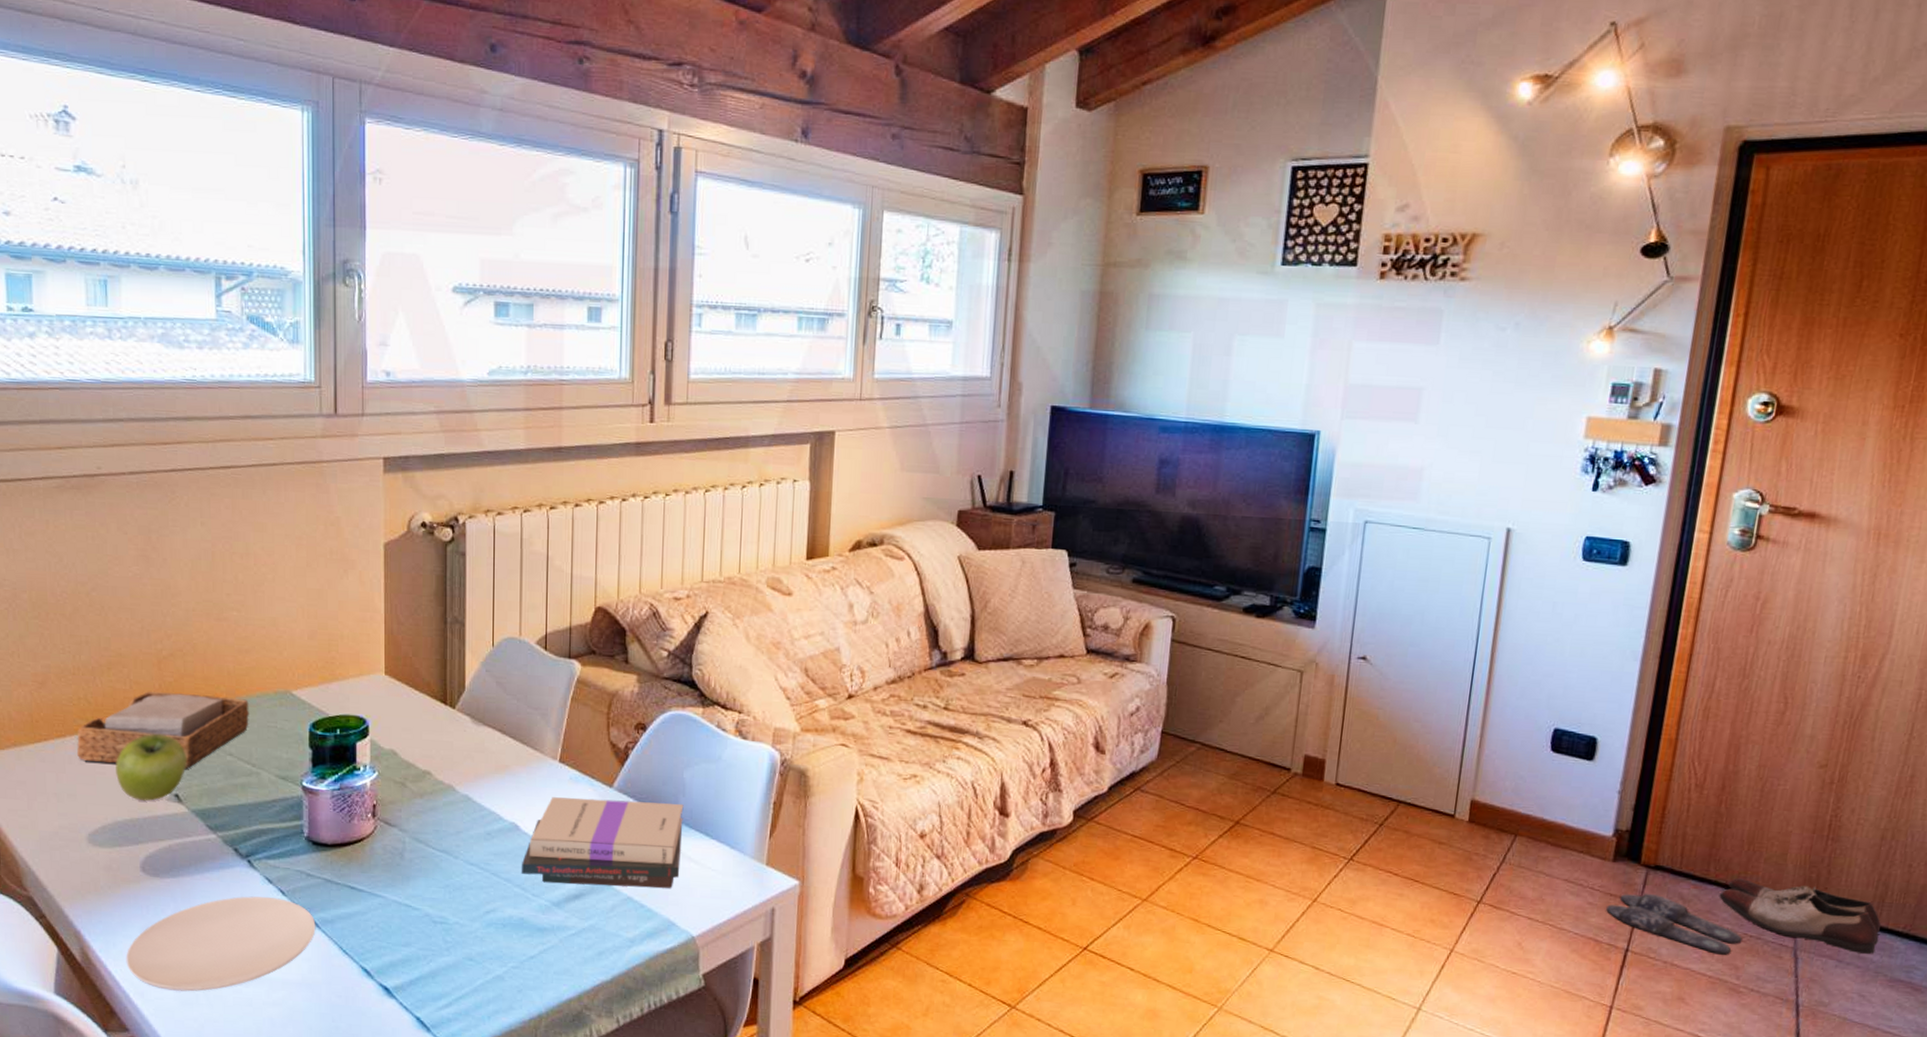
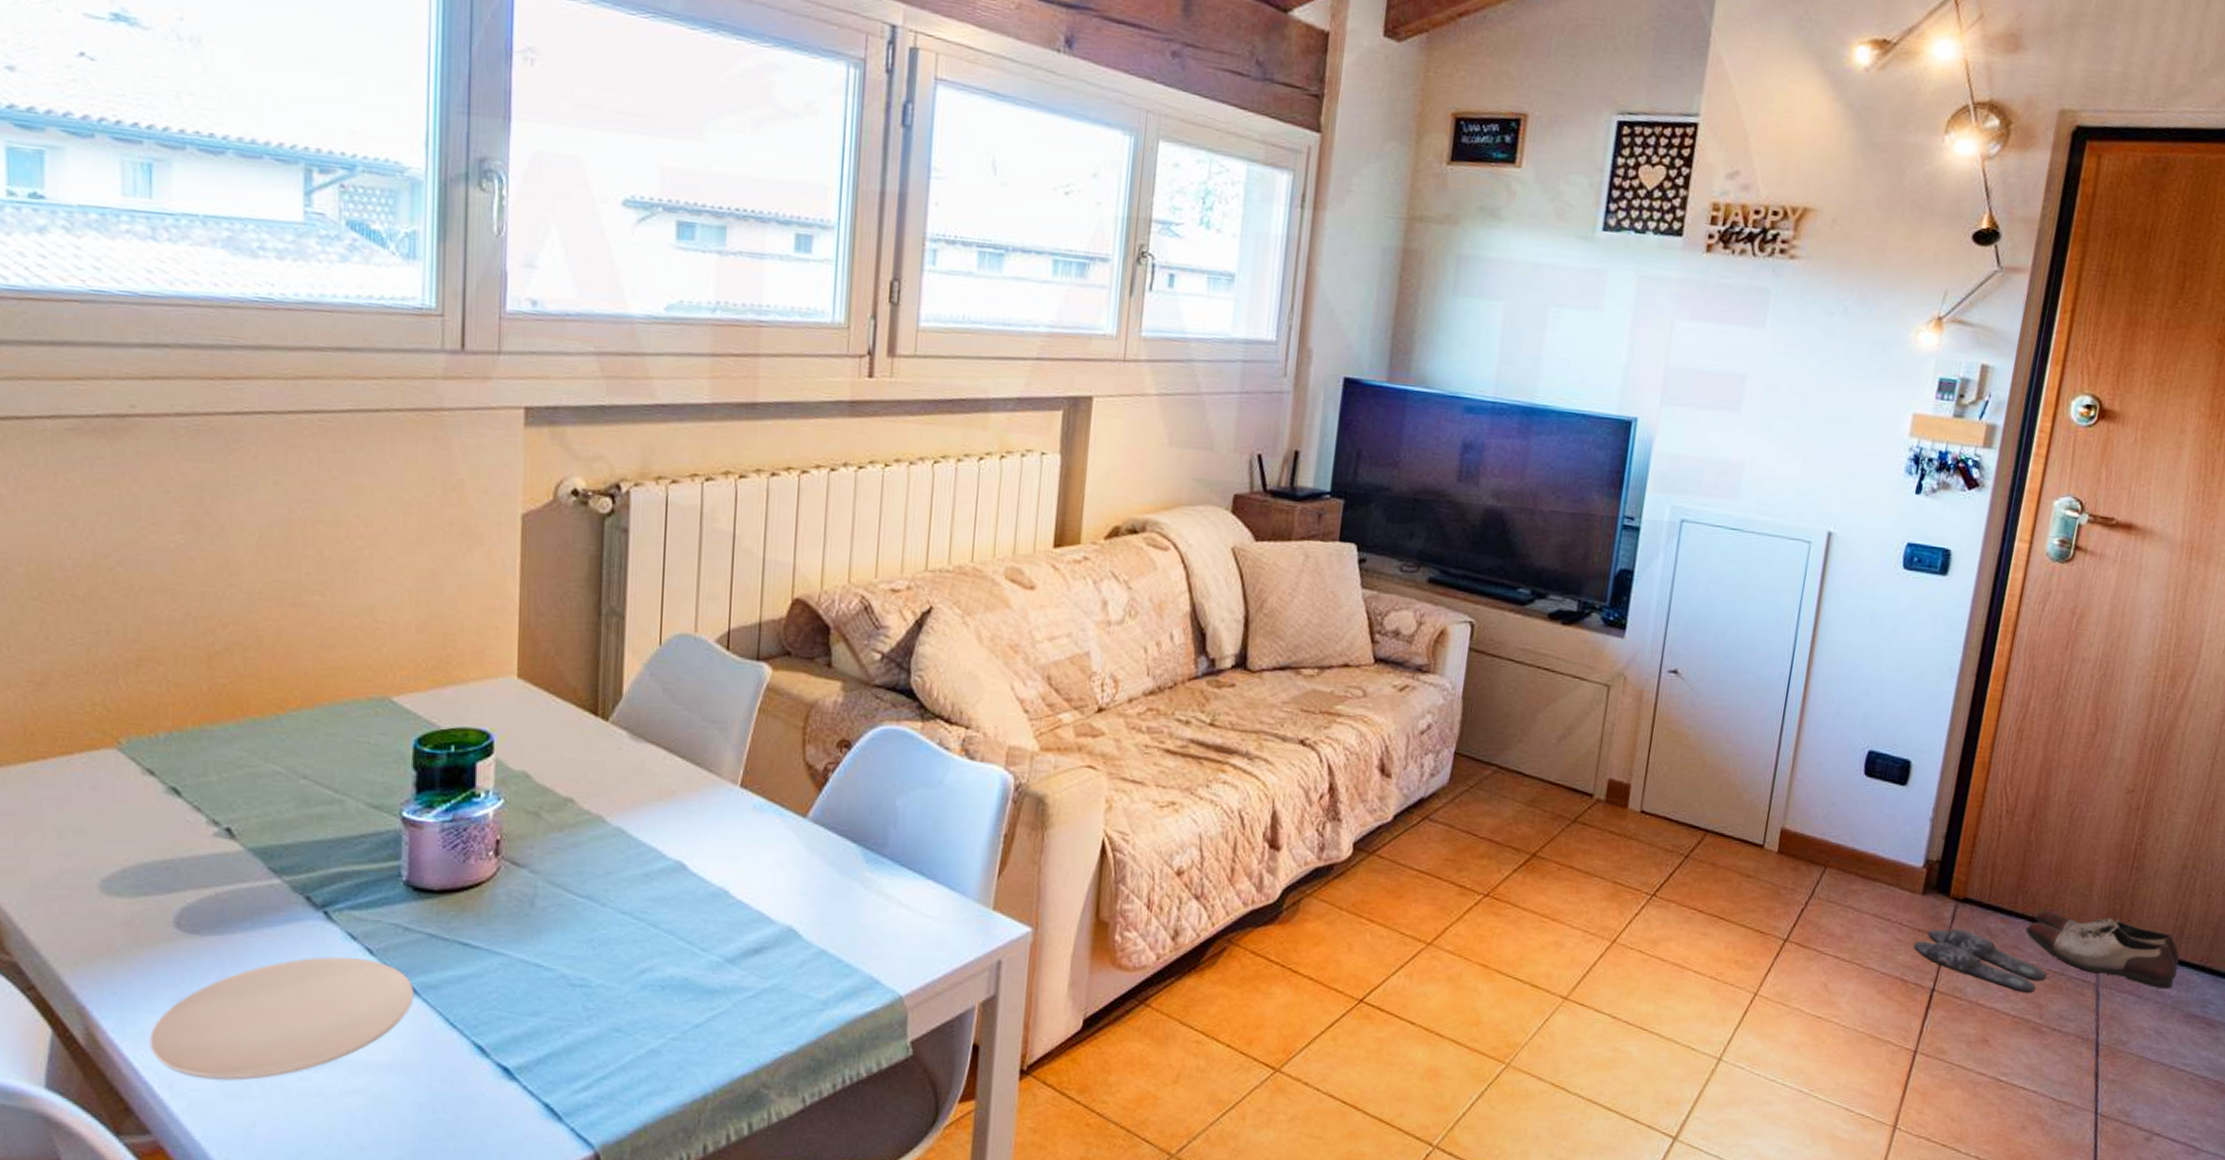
napkin holder: present [77,691,249,769] -> none [89,696,332,796]
fruit: present [116,733,187,802] -> none [143,750,243,838]
books: present [521,797,684,888] -> none [686,829,895,939]

